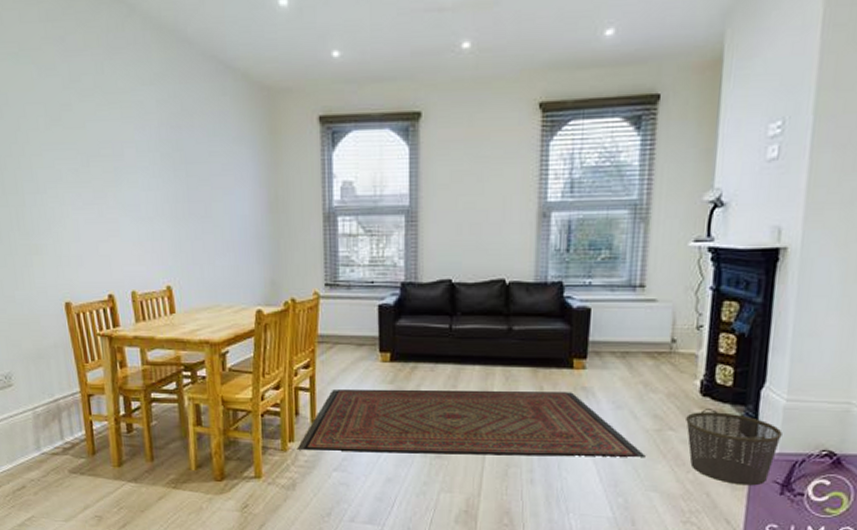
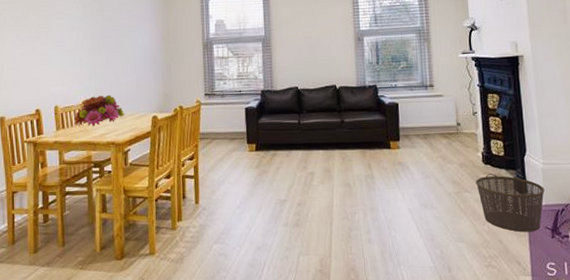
flower bouquet: none [156,280,221,321] -> present [74,95,125,128]
area rug: present [297,389,645,457] -> none [184,167,451,228]

